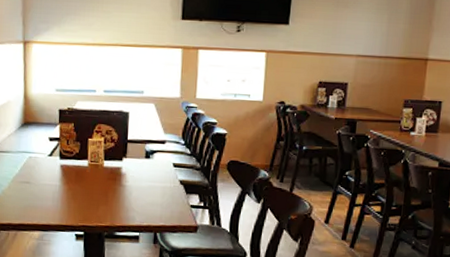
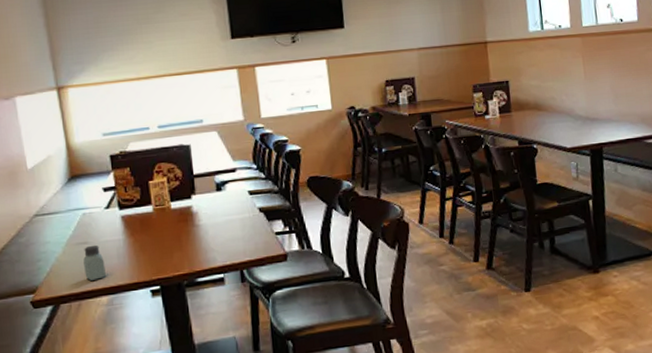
saltshaker: none [23,185,41,216] -> present [83,244,106,281]

